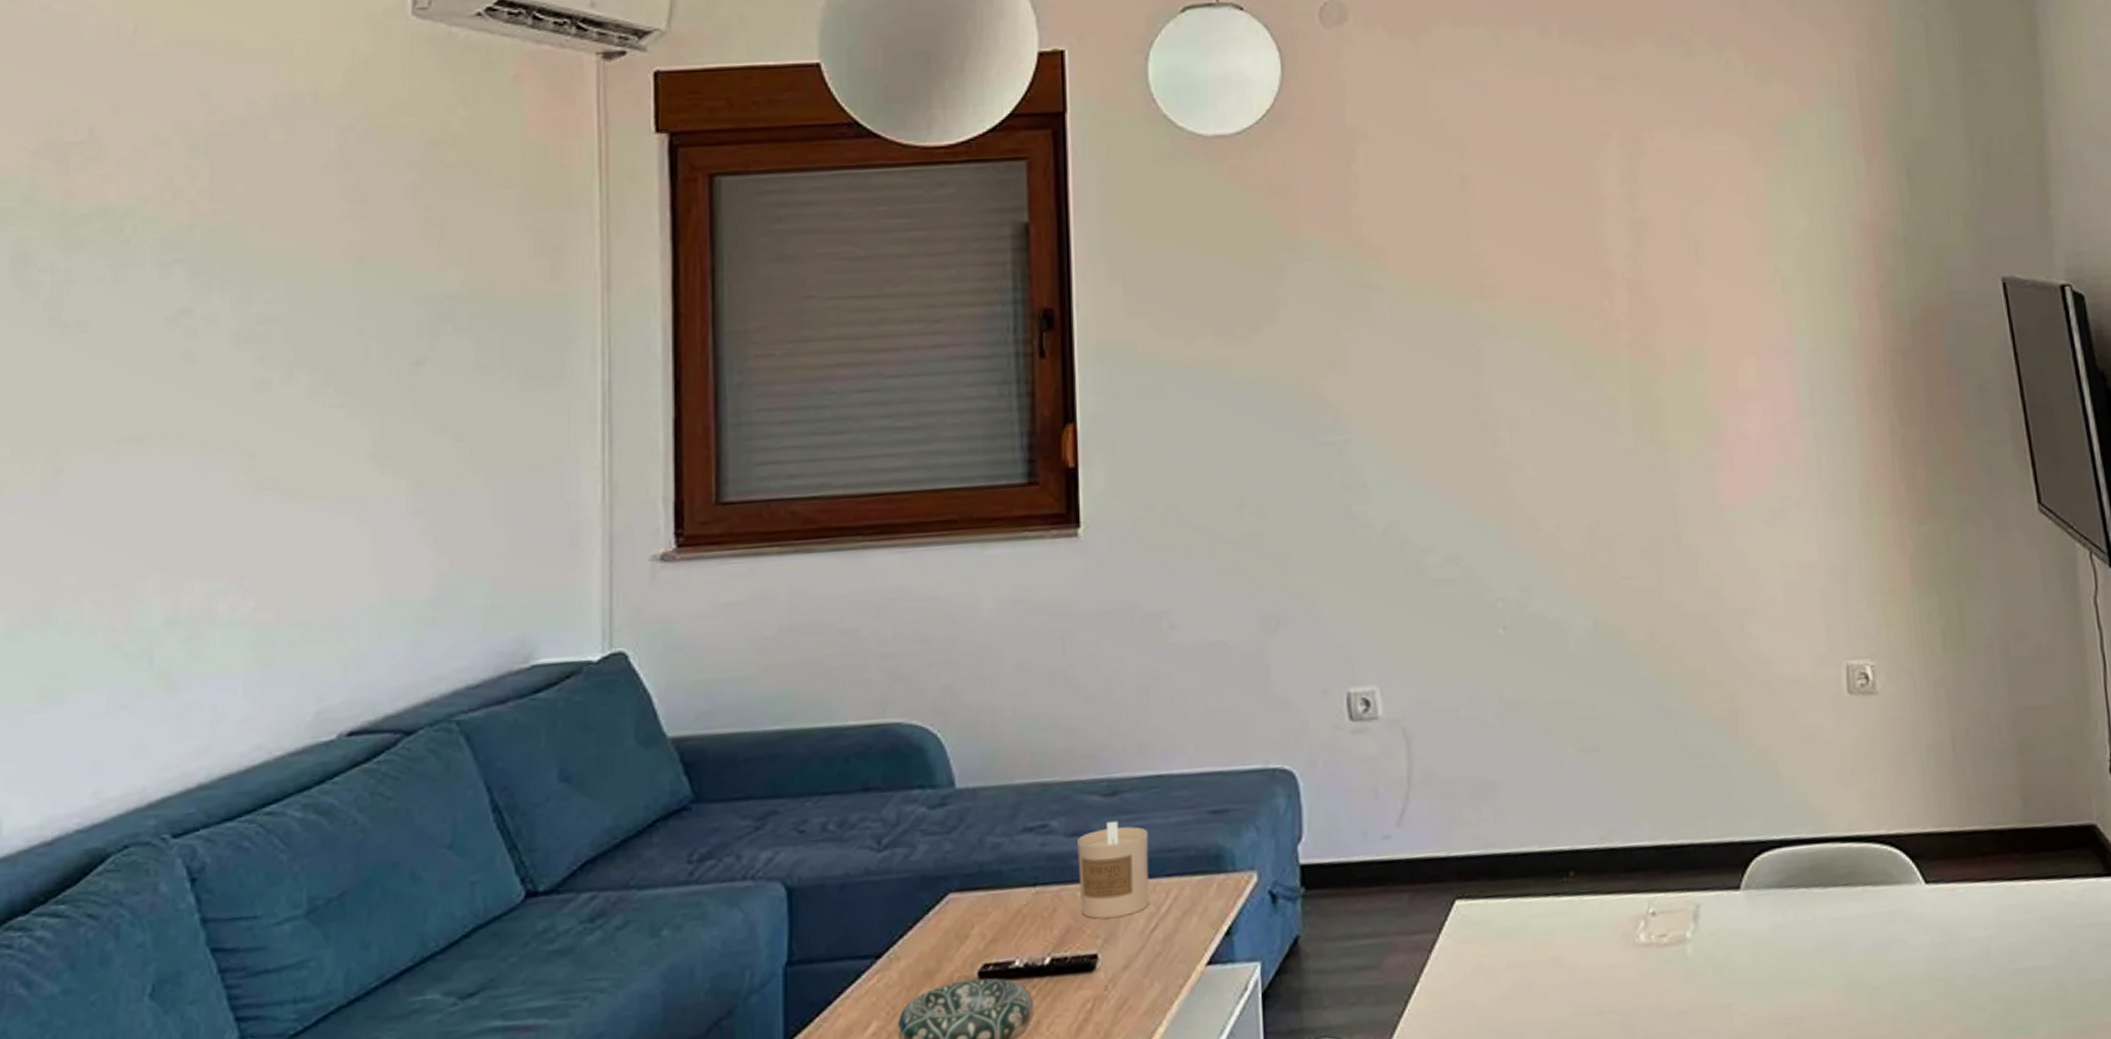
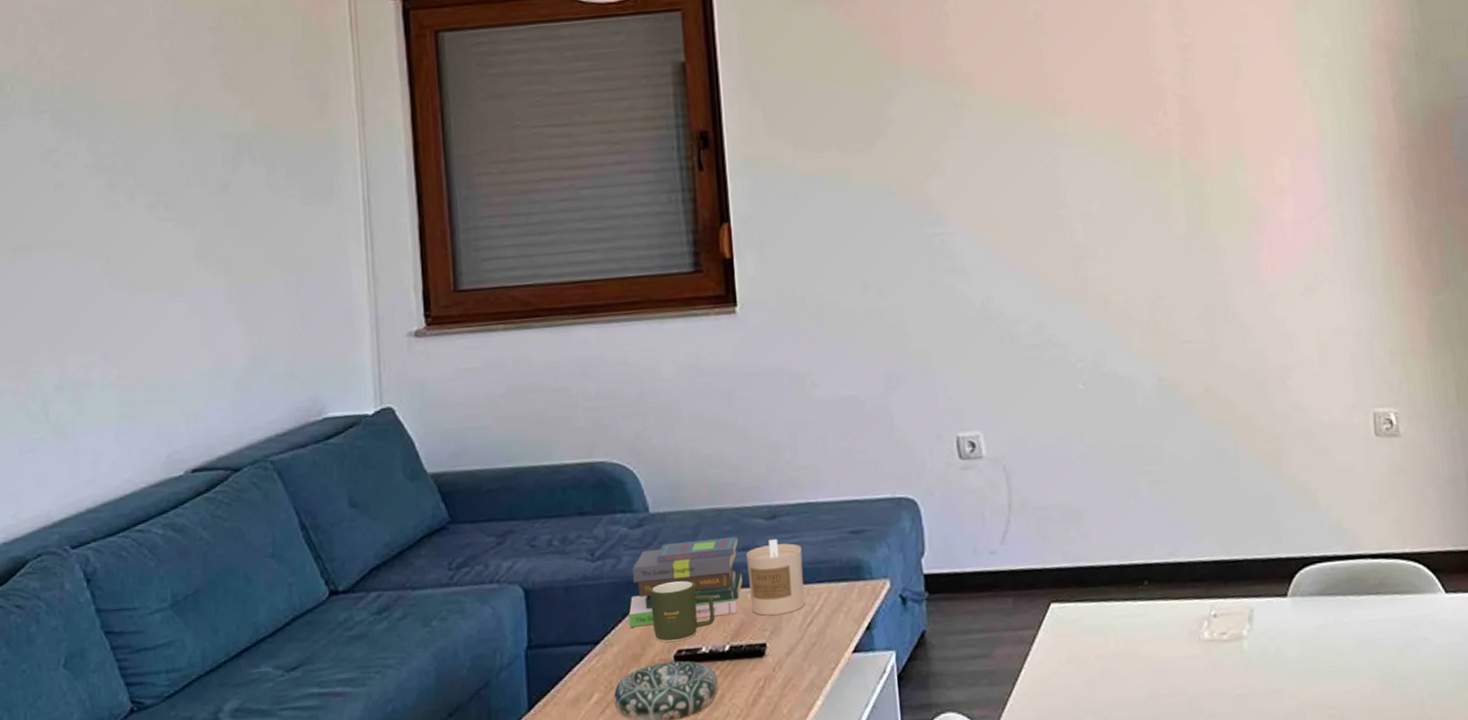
books: none [922,818,1071,936] -> present [629,536,742,628]
mug: none [950,874,1034,955] -> present [649,580,716,643]

